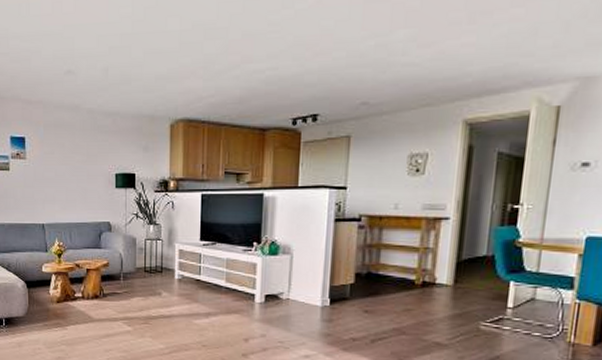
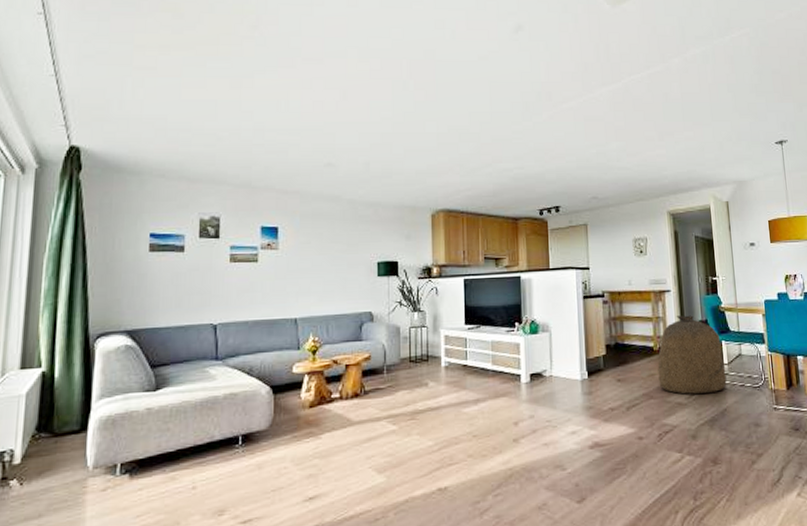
bag: none [415,248,508,337] -> present [657,315,727,394]

